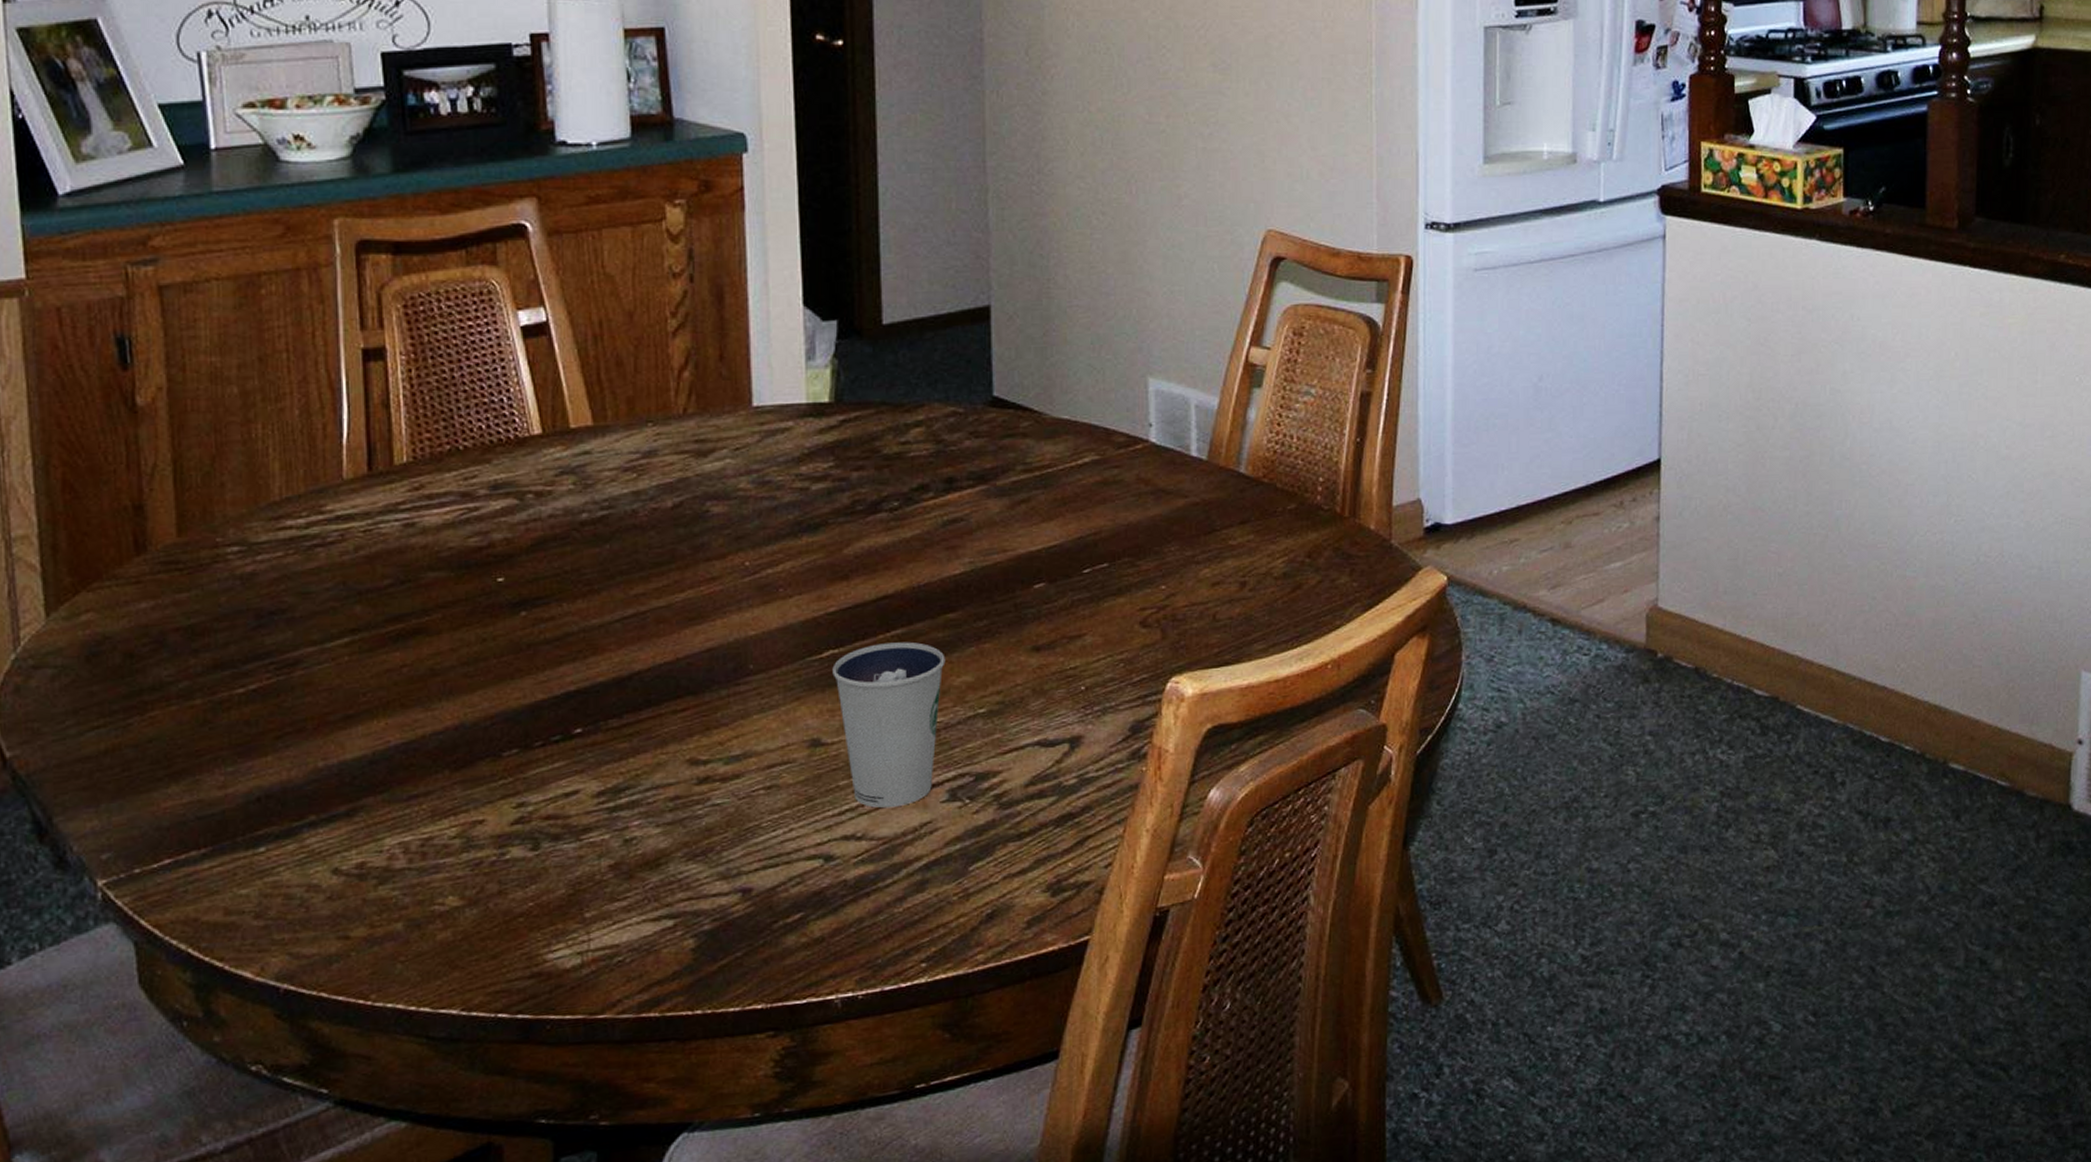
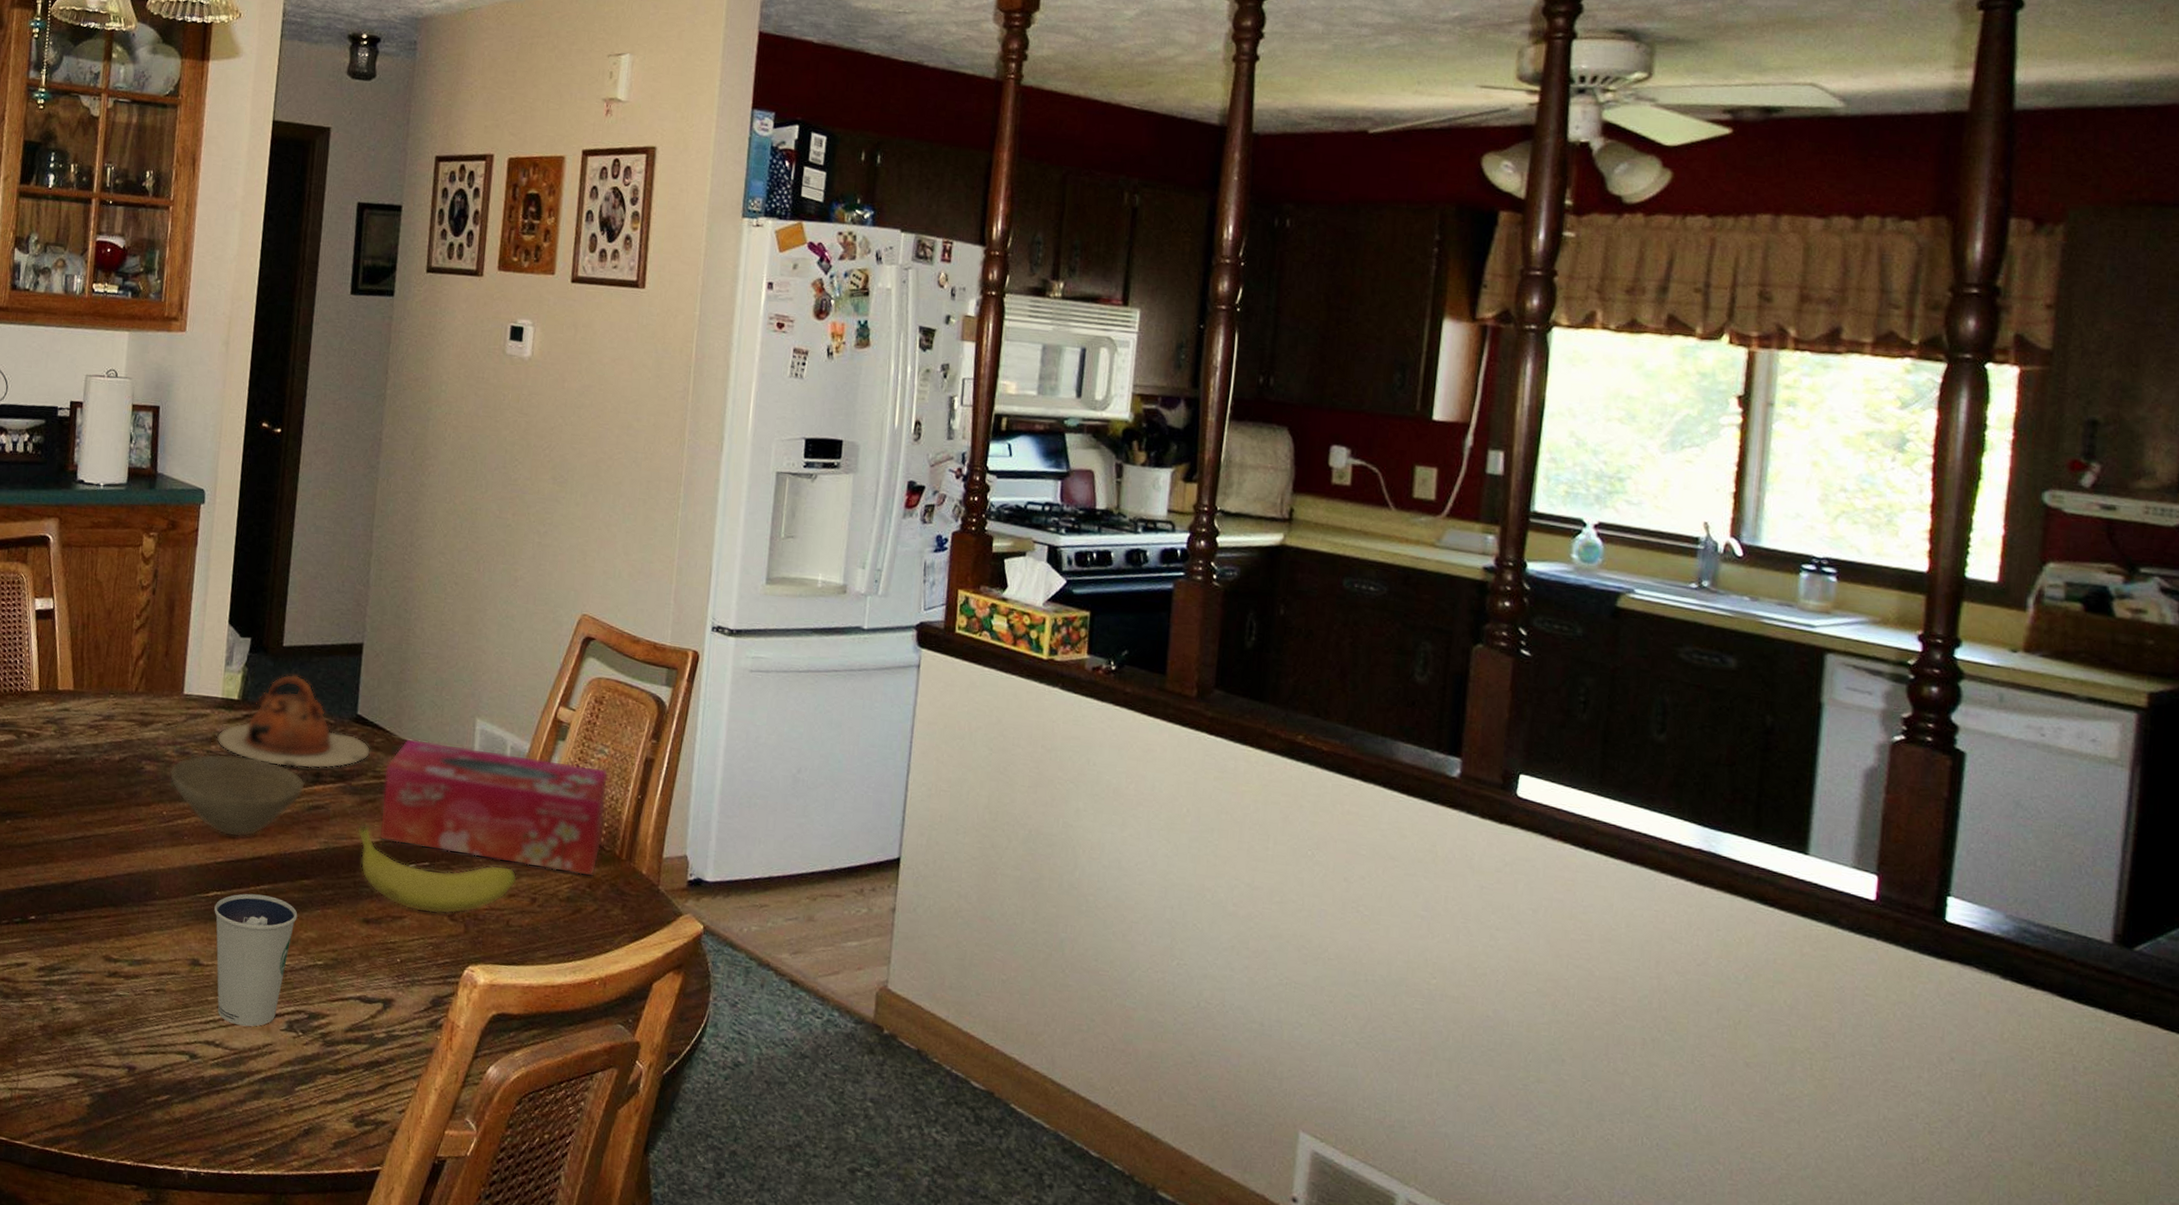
bowl: none [747,474,935,577] -> present [169,753,305,837]
teapot: none [806,358,1017,478] -> present [216,674,371,769]
fruit: none [1010,529,1220,625] -> present [357,822,517,915]
tissue box: none [1038,413,1319,548] -> present [378,738,609,877]

